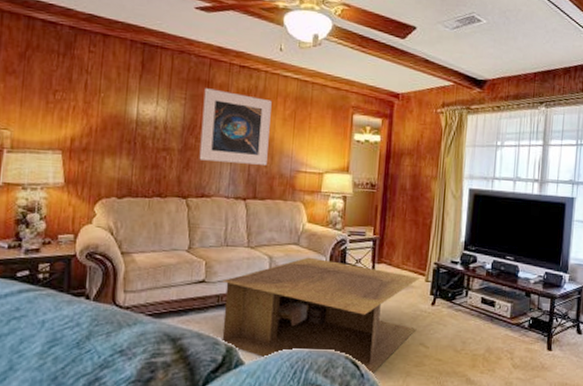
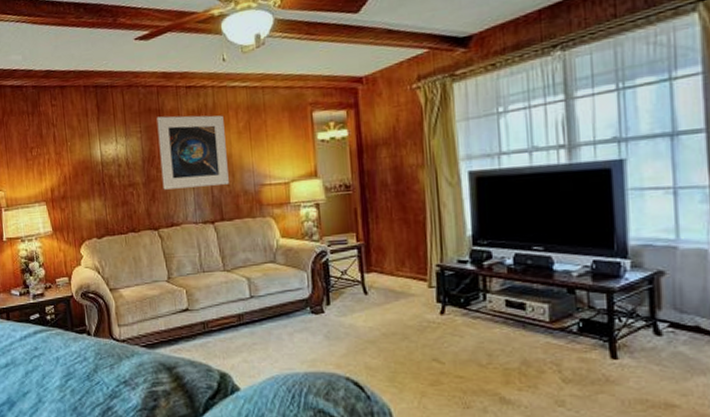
coffee table: present [222,257,421,375] -> none [205,274,426,397]

